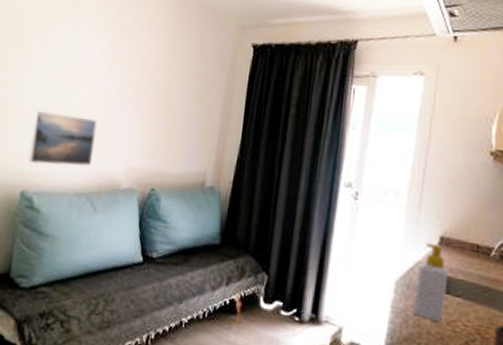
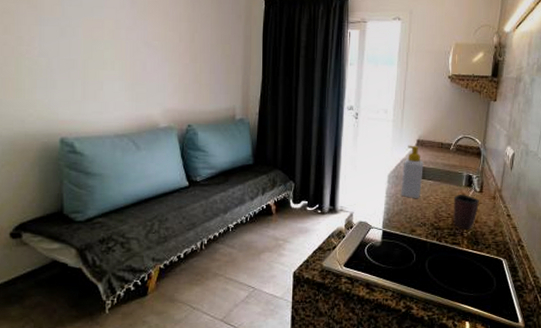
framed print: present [28,110,98,167] -> none [60,62,129,113]

